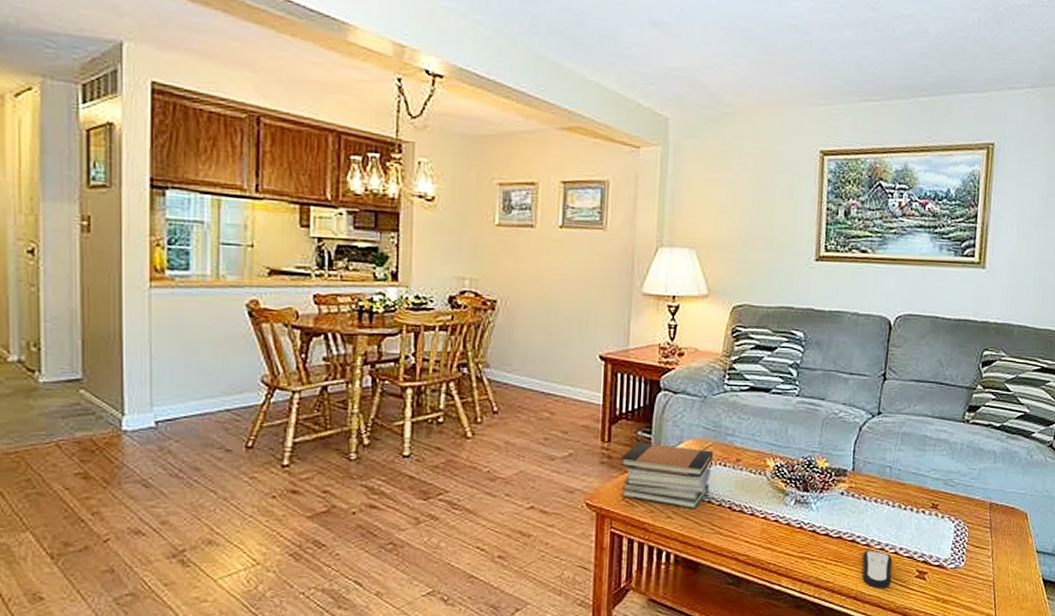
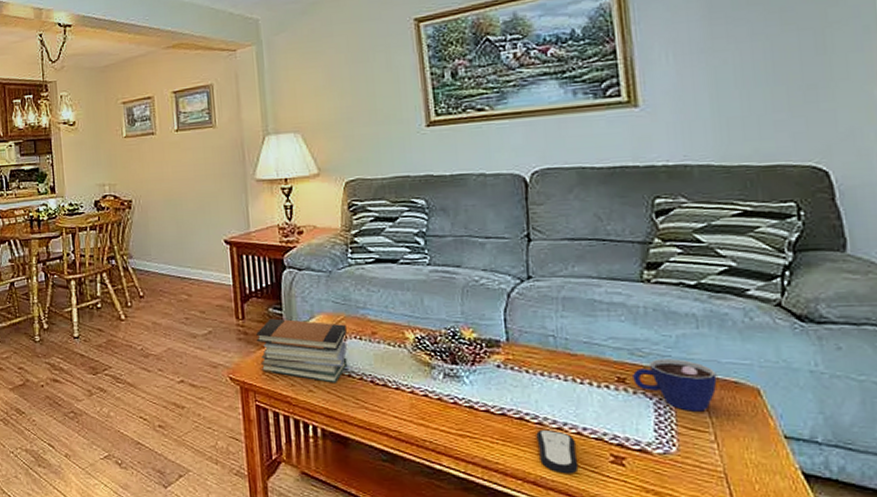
cup: none [943,488,1001,532] -> present [633,359,717,412]

